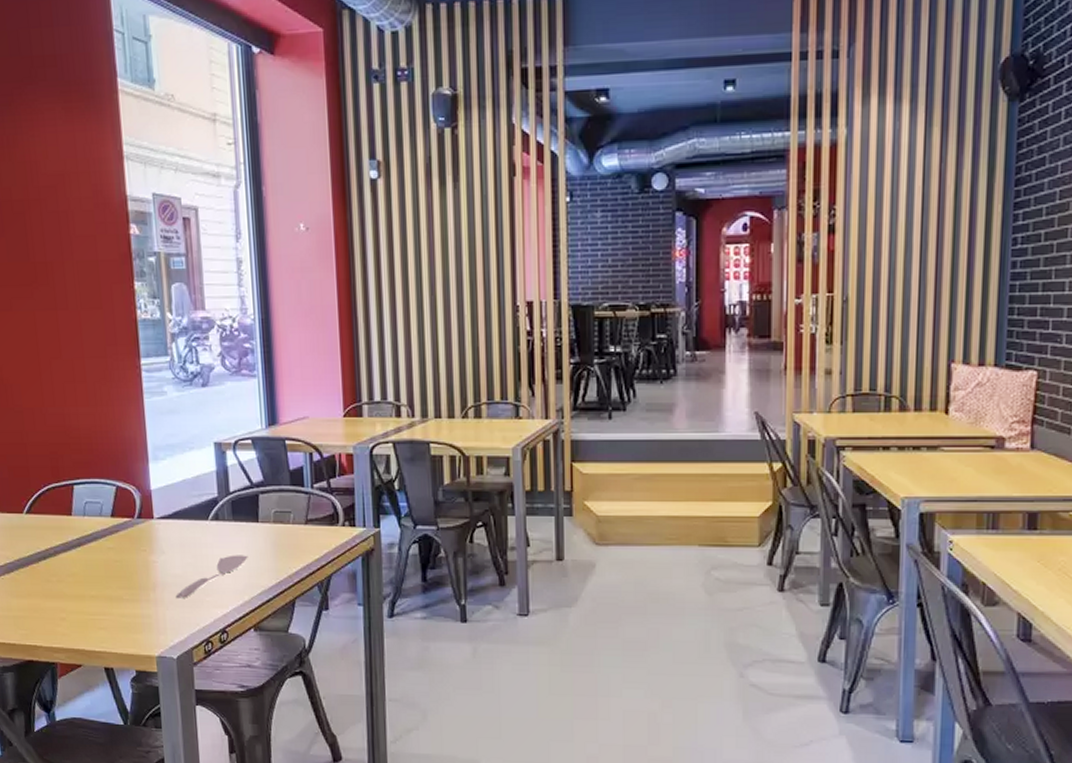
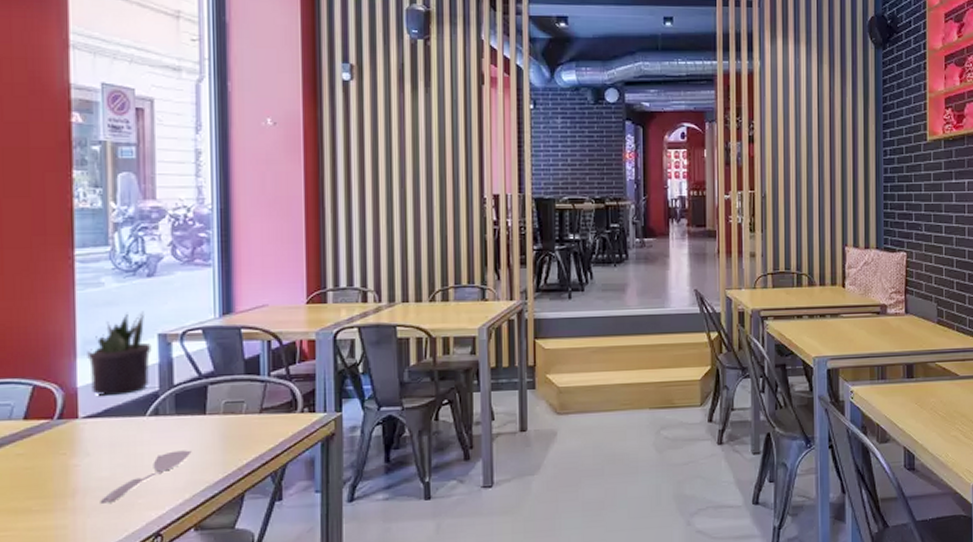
planter: none [157,420,210,499] -> present [87,311,152,395]

